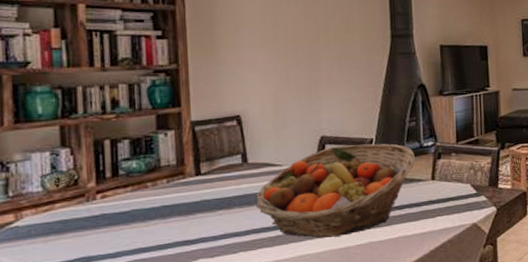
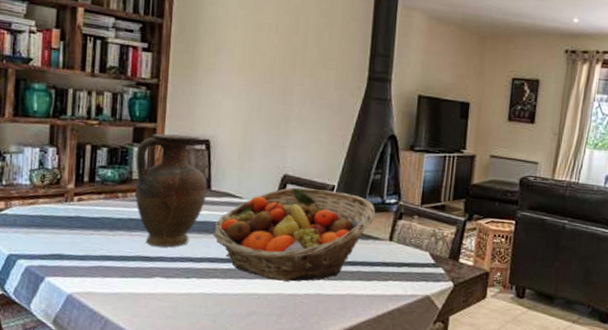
vase: none [162,114,244,229] -> present [135,133,207,247]

